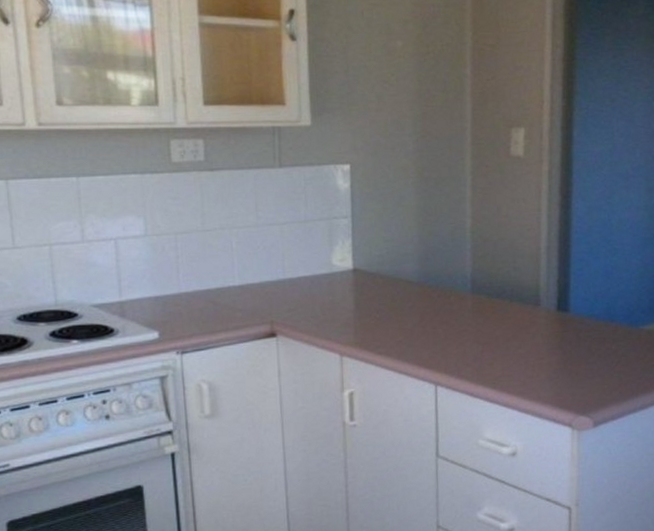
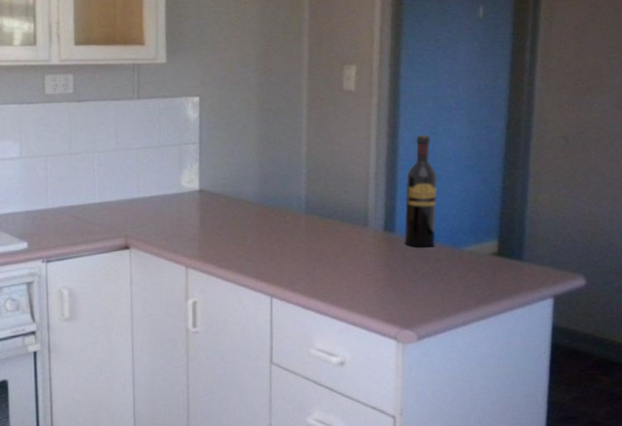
wine bottle: none [579,205,615,328] -> present [404,135,438,247]

